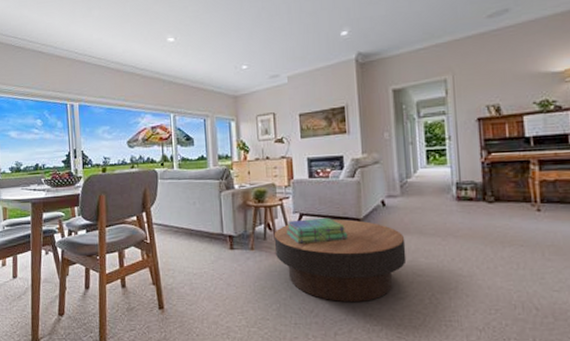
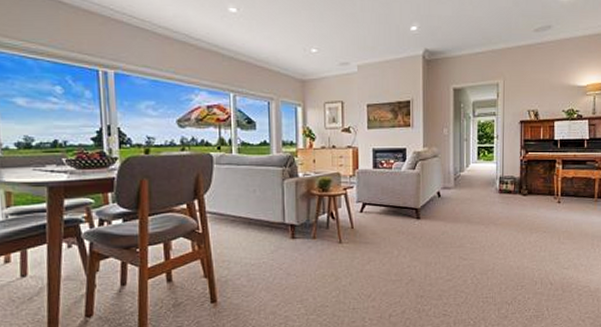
coffee table: present [274,219,407,302] -> none [336,209,455,286]
stack of books: present [285,217,349,244] -> none [348,207,407,232]

